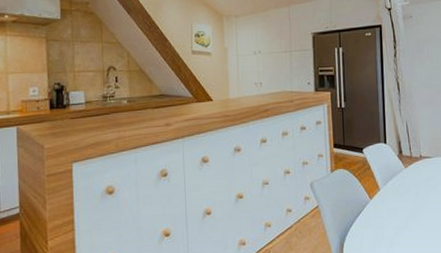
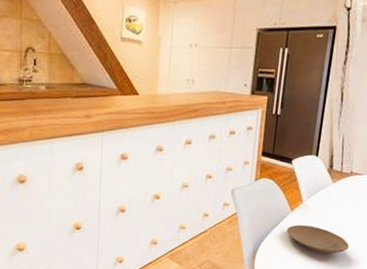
plate: none [370,212,432,240] -> present [287,224,349,254]

